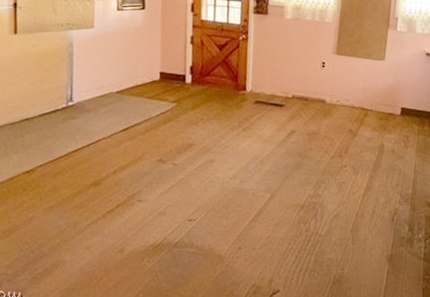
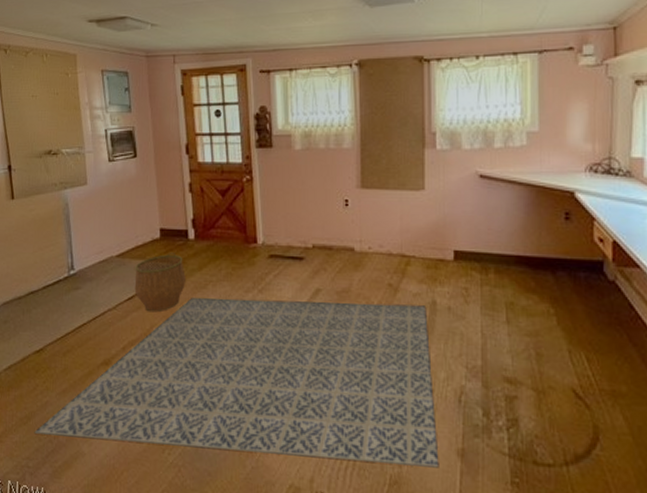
area rug: none [16,132,376,269] -> present [34,298,439,468]
basket: none [130,93,180,143] -> present [134,253,187,313]

